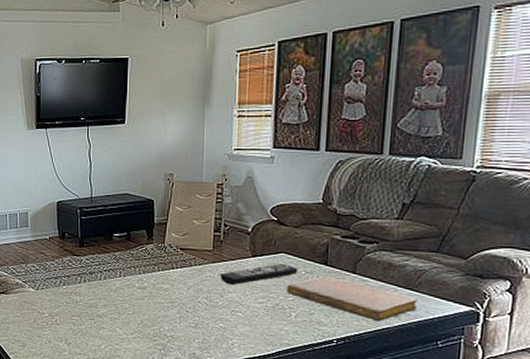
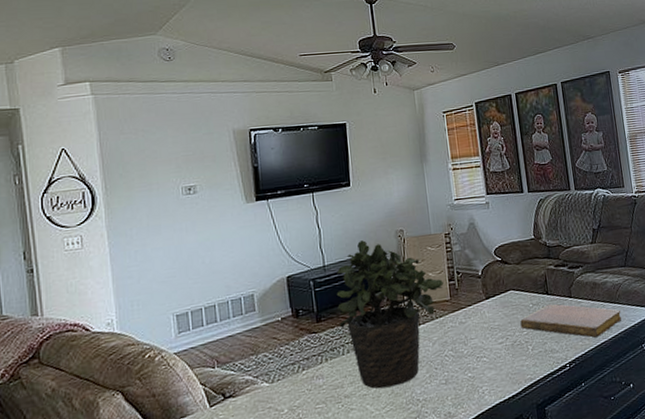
potted plant: none [99,179,208,318] -> present [336,240,443,389]
remote control: present [220,264,298,285] -> none [461,300,527,331]

